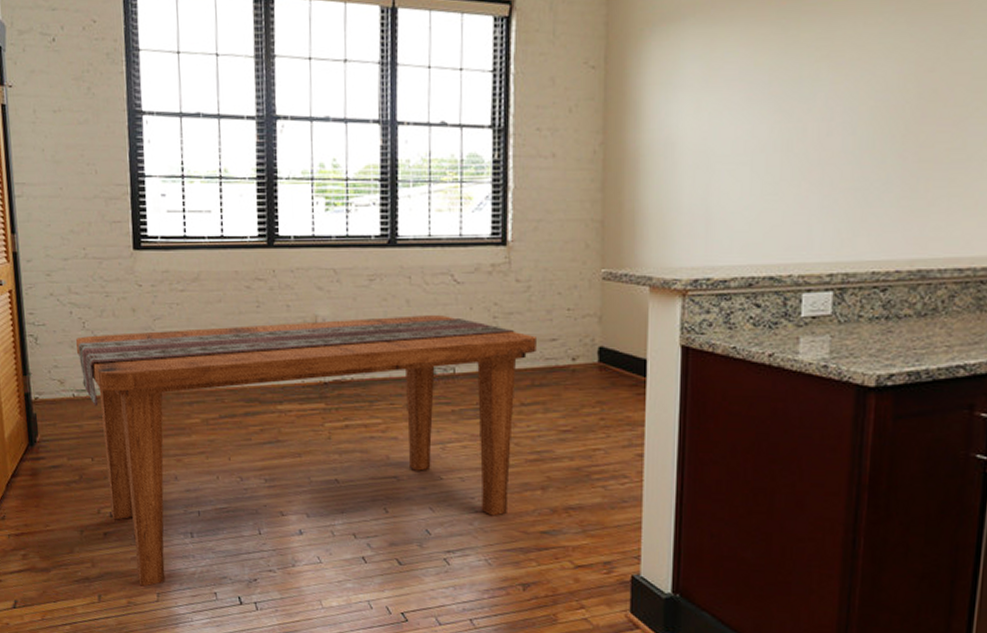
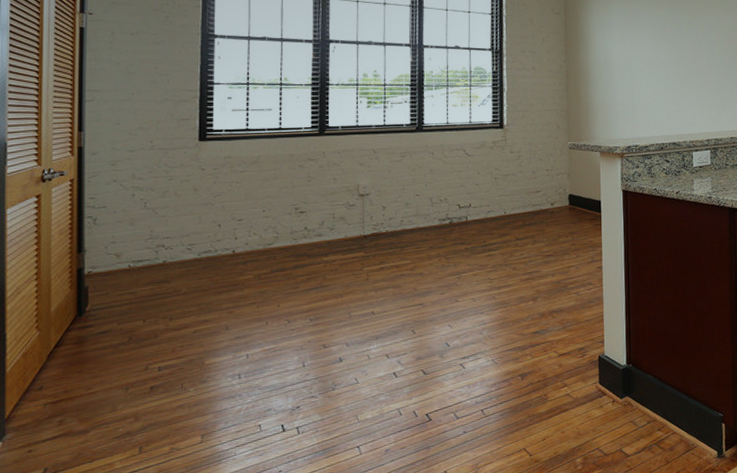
dining table: present [76,315,536,587] -> none [135,179,526,431]

